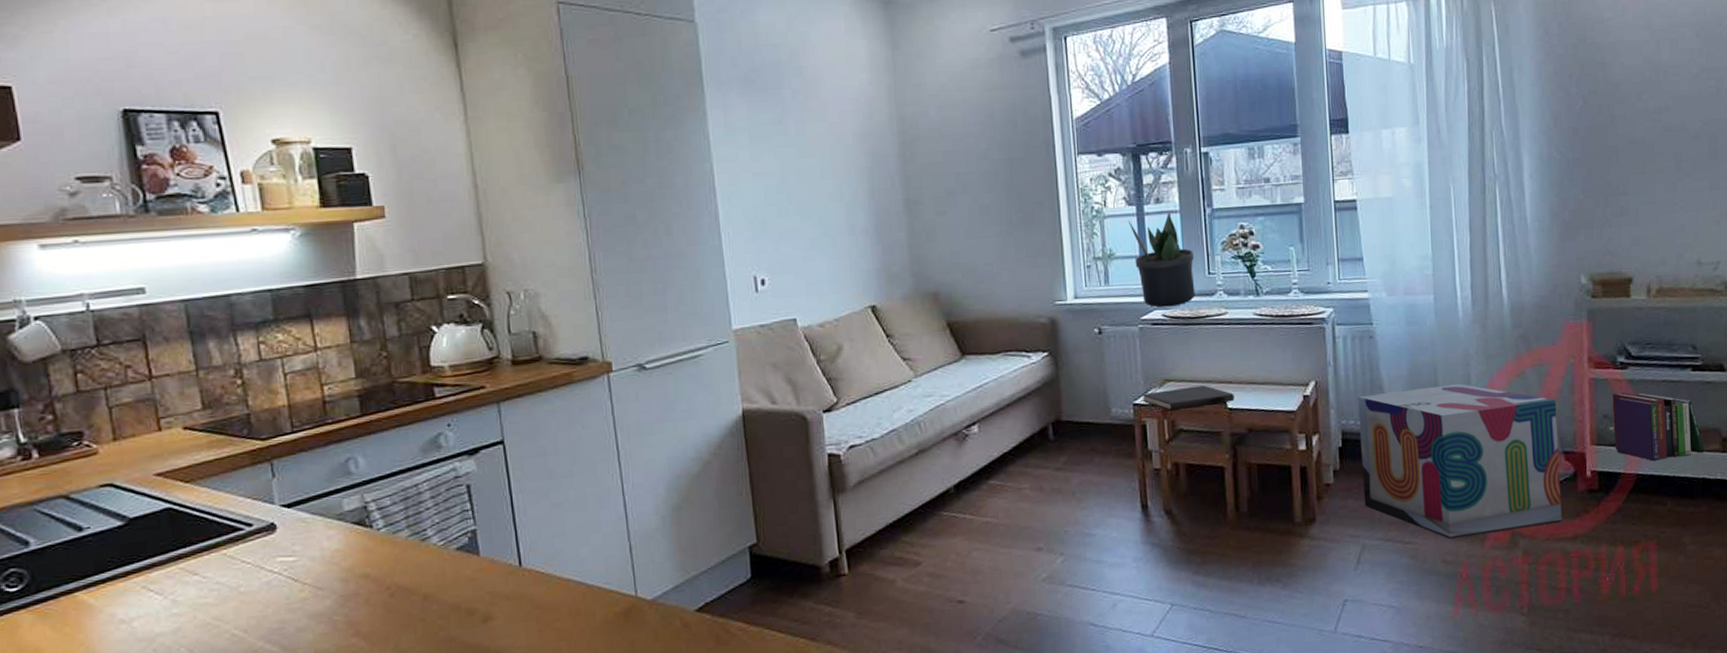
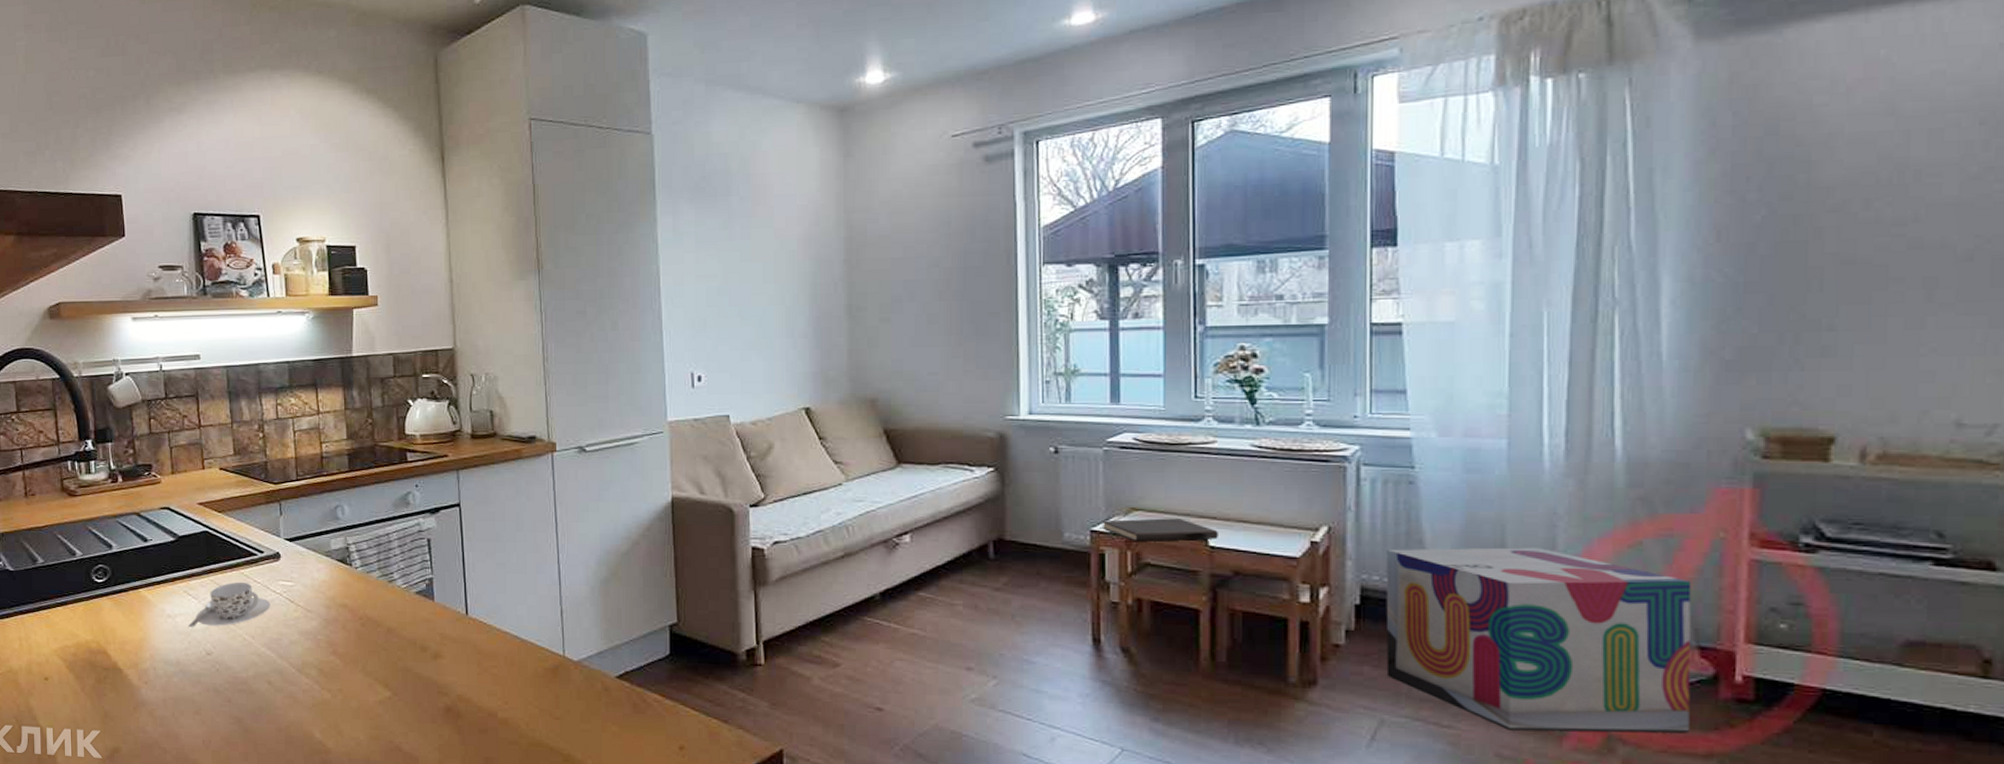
teacup: none [151,564,268,631] -> present [188,581,271,627]
planter: present [1127,212,1195,308] -> none [1098,329,1179,430]
books: present [1612,392,1705,461] -> none [1786,581,1950,675]

